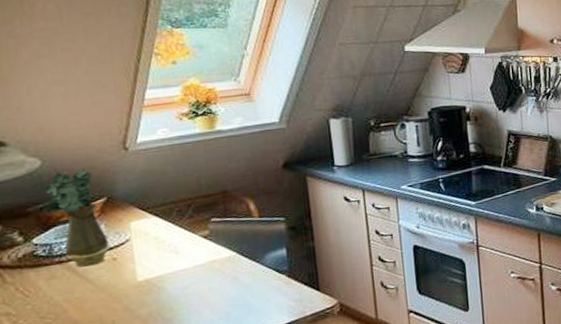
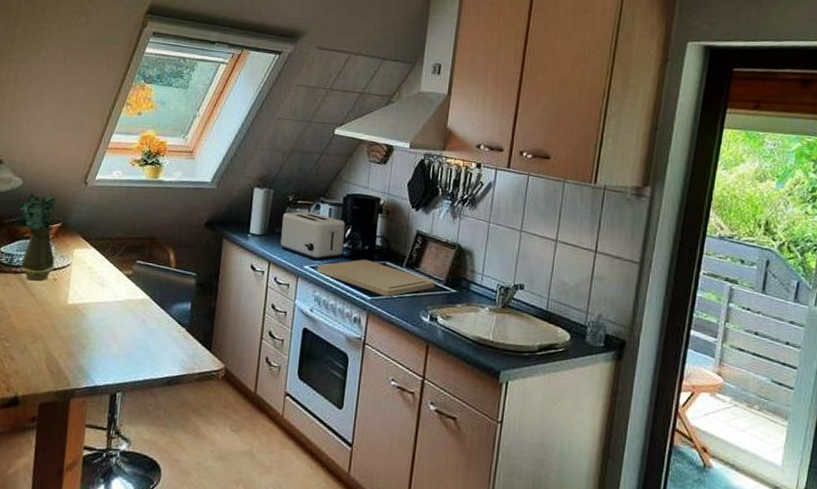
toaster: none [367,132,438,179] -> present [280,211,346,261]
cutting board: none [415,167,536,198] -> present [317,259,436,297]

